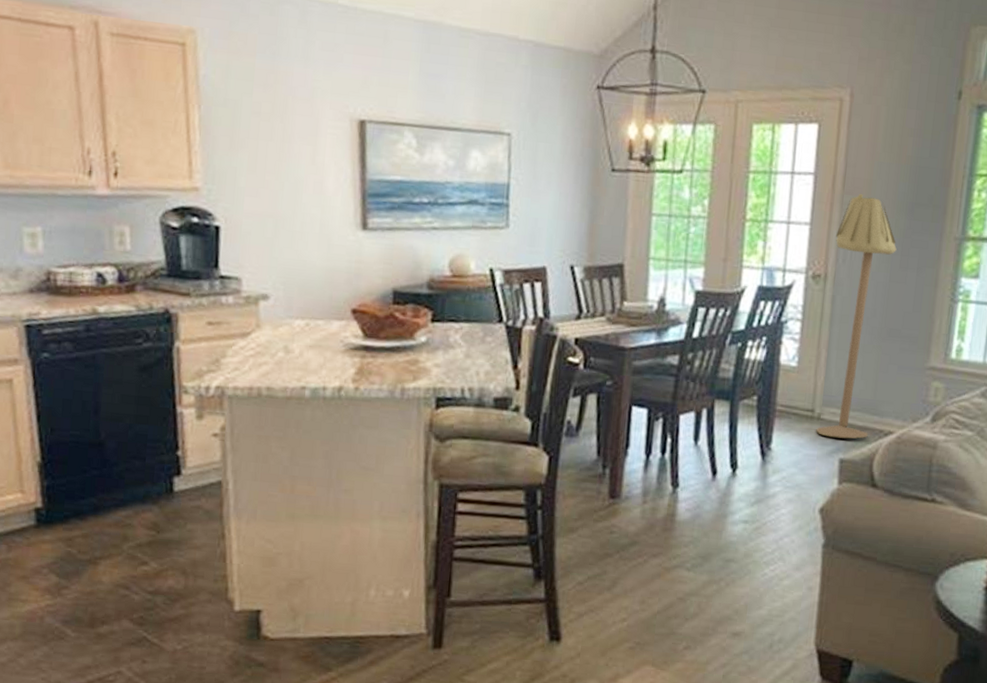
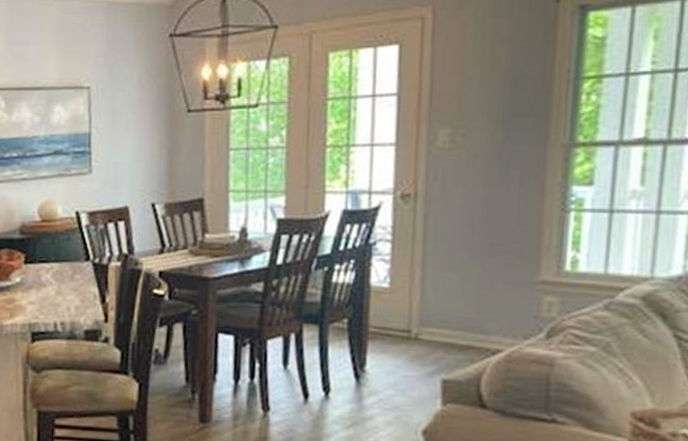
floor lamp: present [816,193,897,439] -> none [414,109,494,359]

